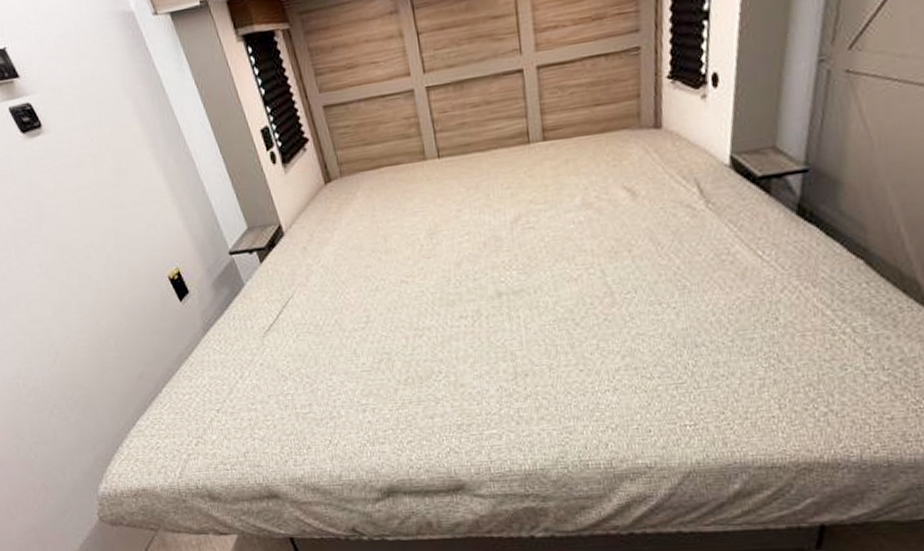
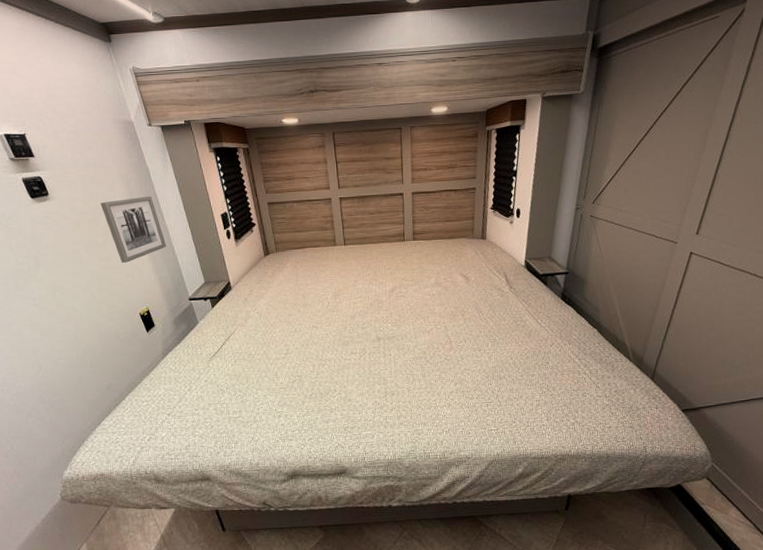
wall art: none [105,113,194,210] -> present [100,196,167,263]

